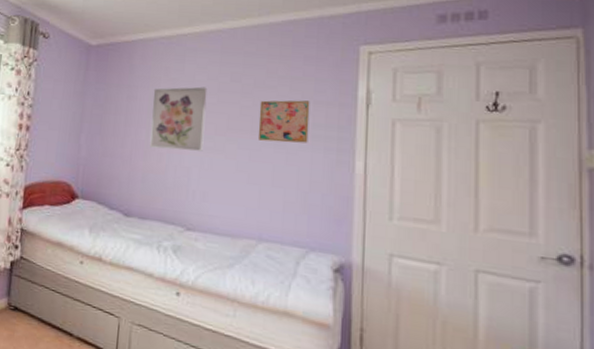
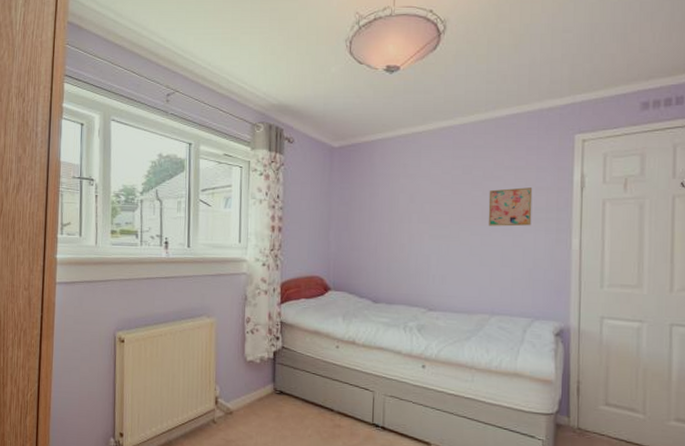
wall art: present [150,86,208,151] -> none [393,180,442,240]

